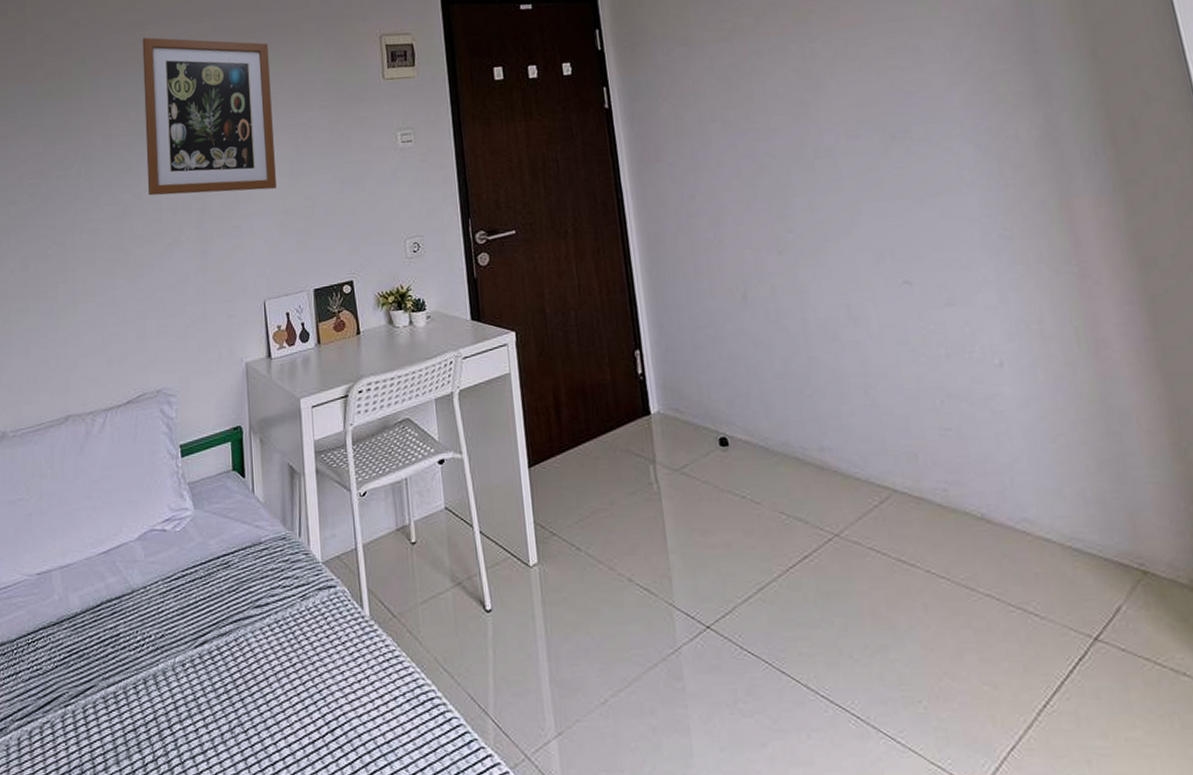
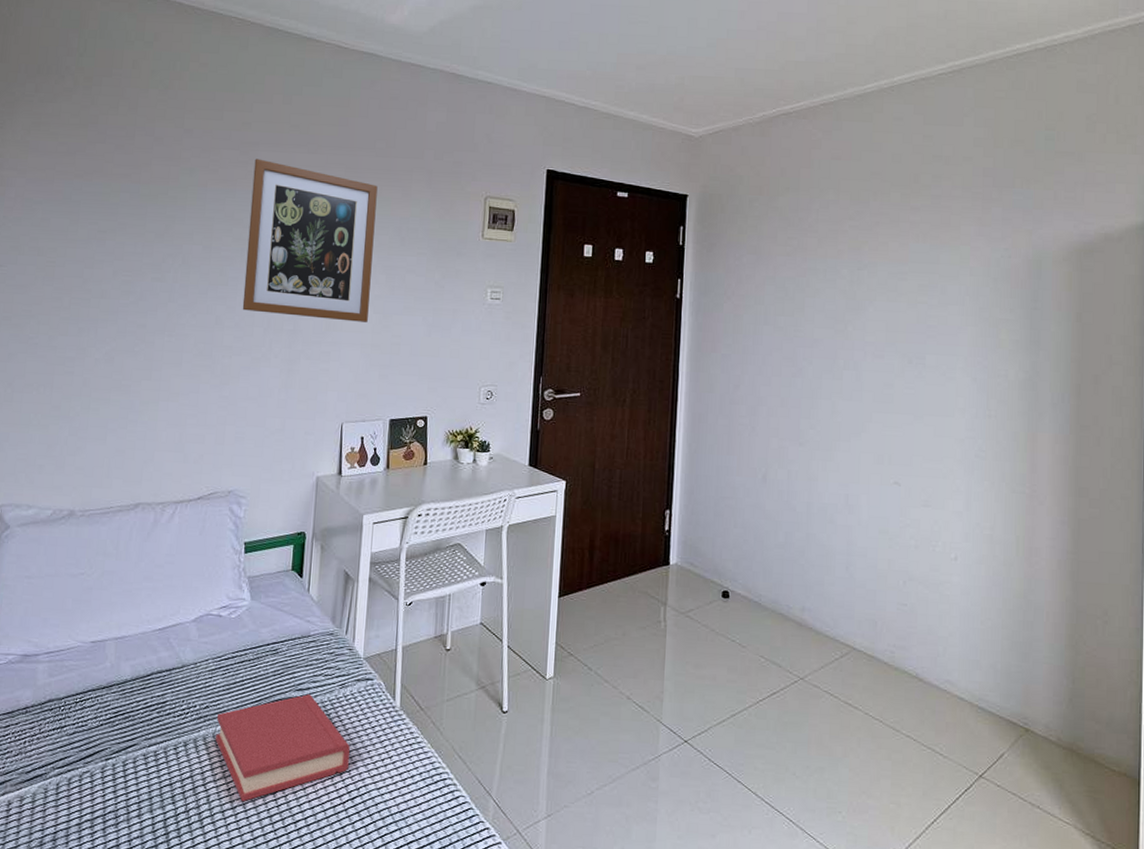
hardback book: none [175,611,323,744] -> present [216,694,350,802]

